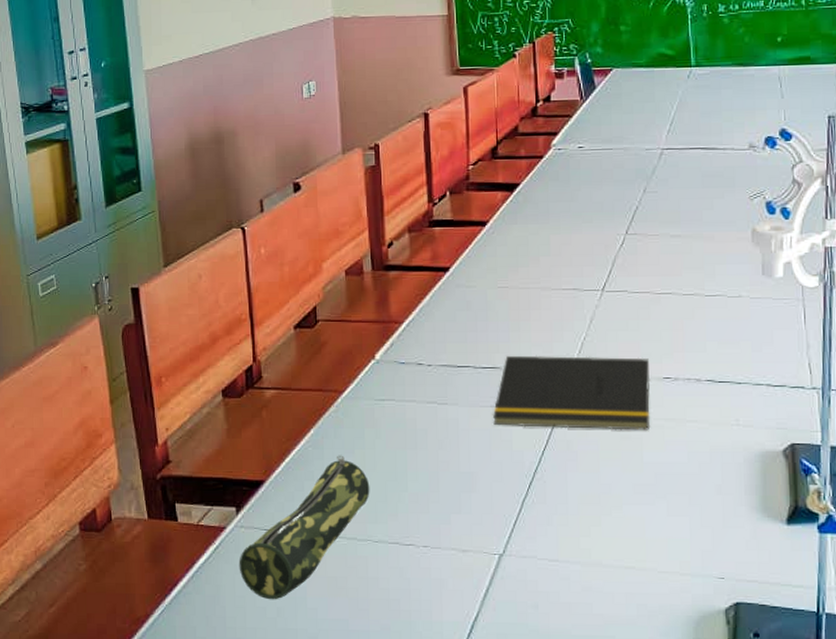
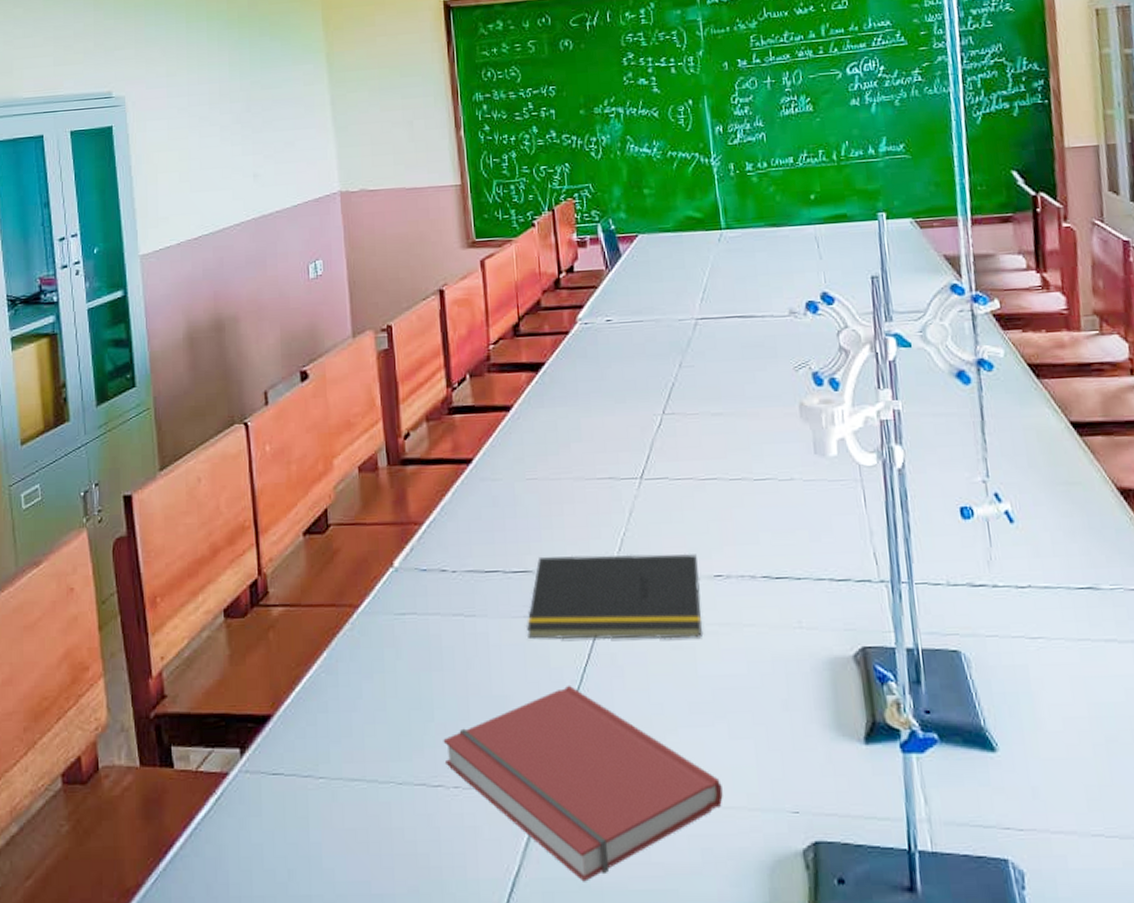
pencil case: present [239,455,370,600] -> none [243,681,392,861]
book: none [415,465,659,627] -> present [443,685,723,882]

